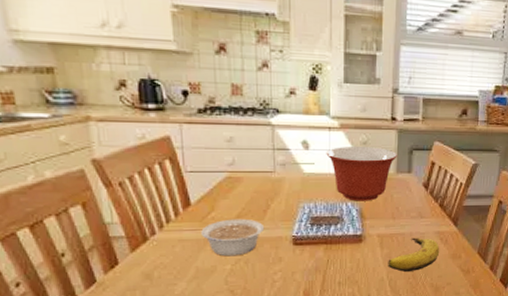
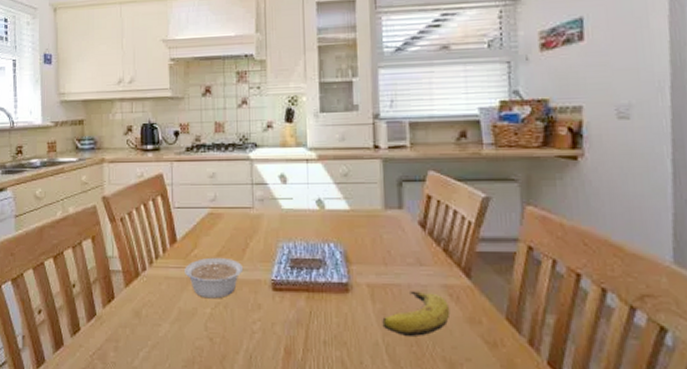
mixing bowl: present [326,147,397,201] -> none [304,179,384,242]

